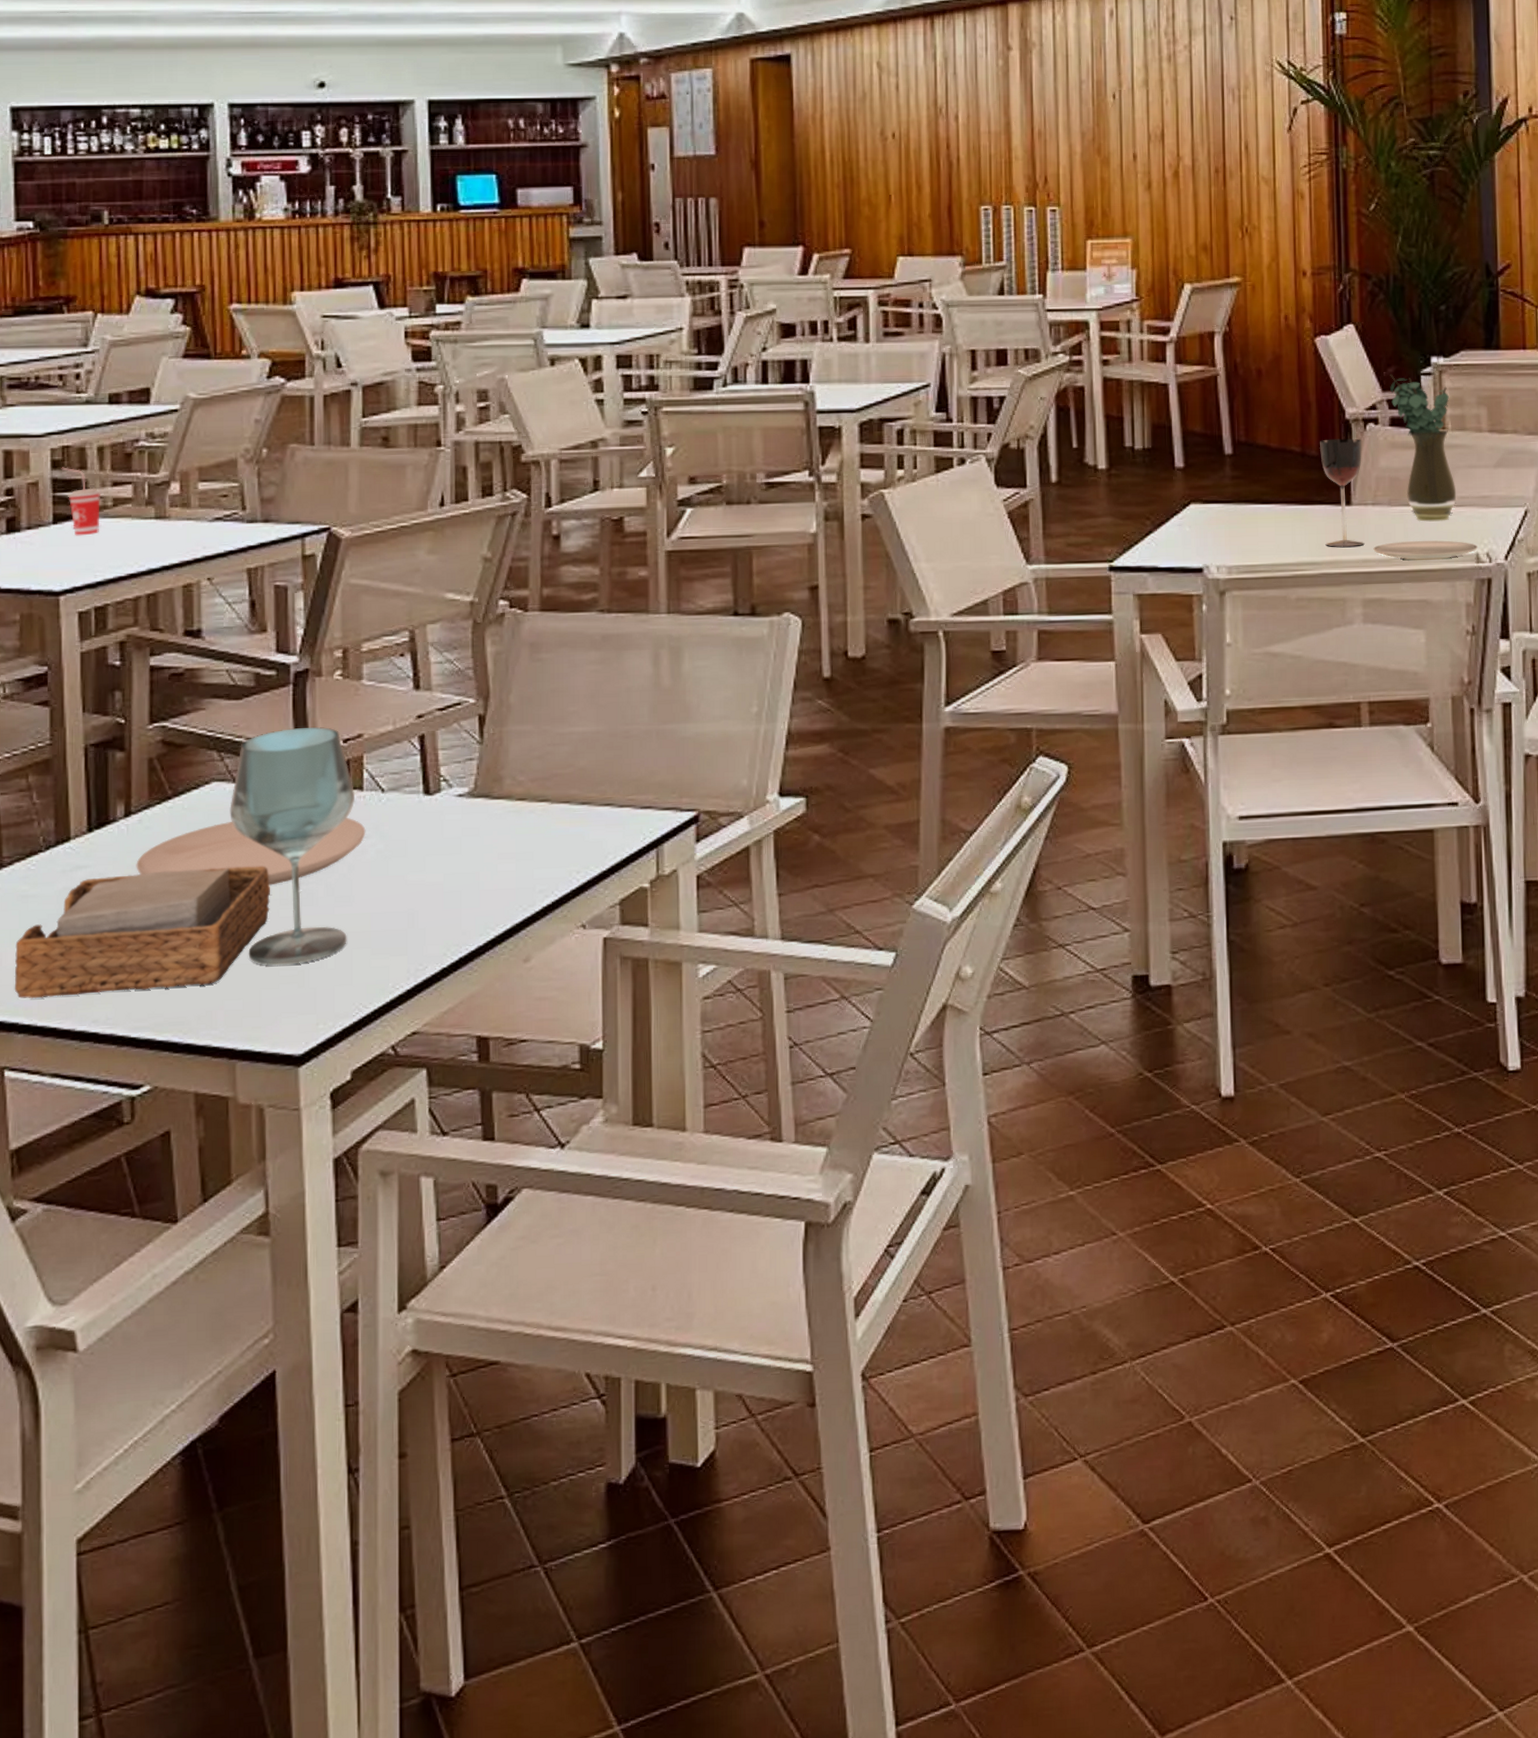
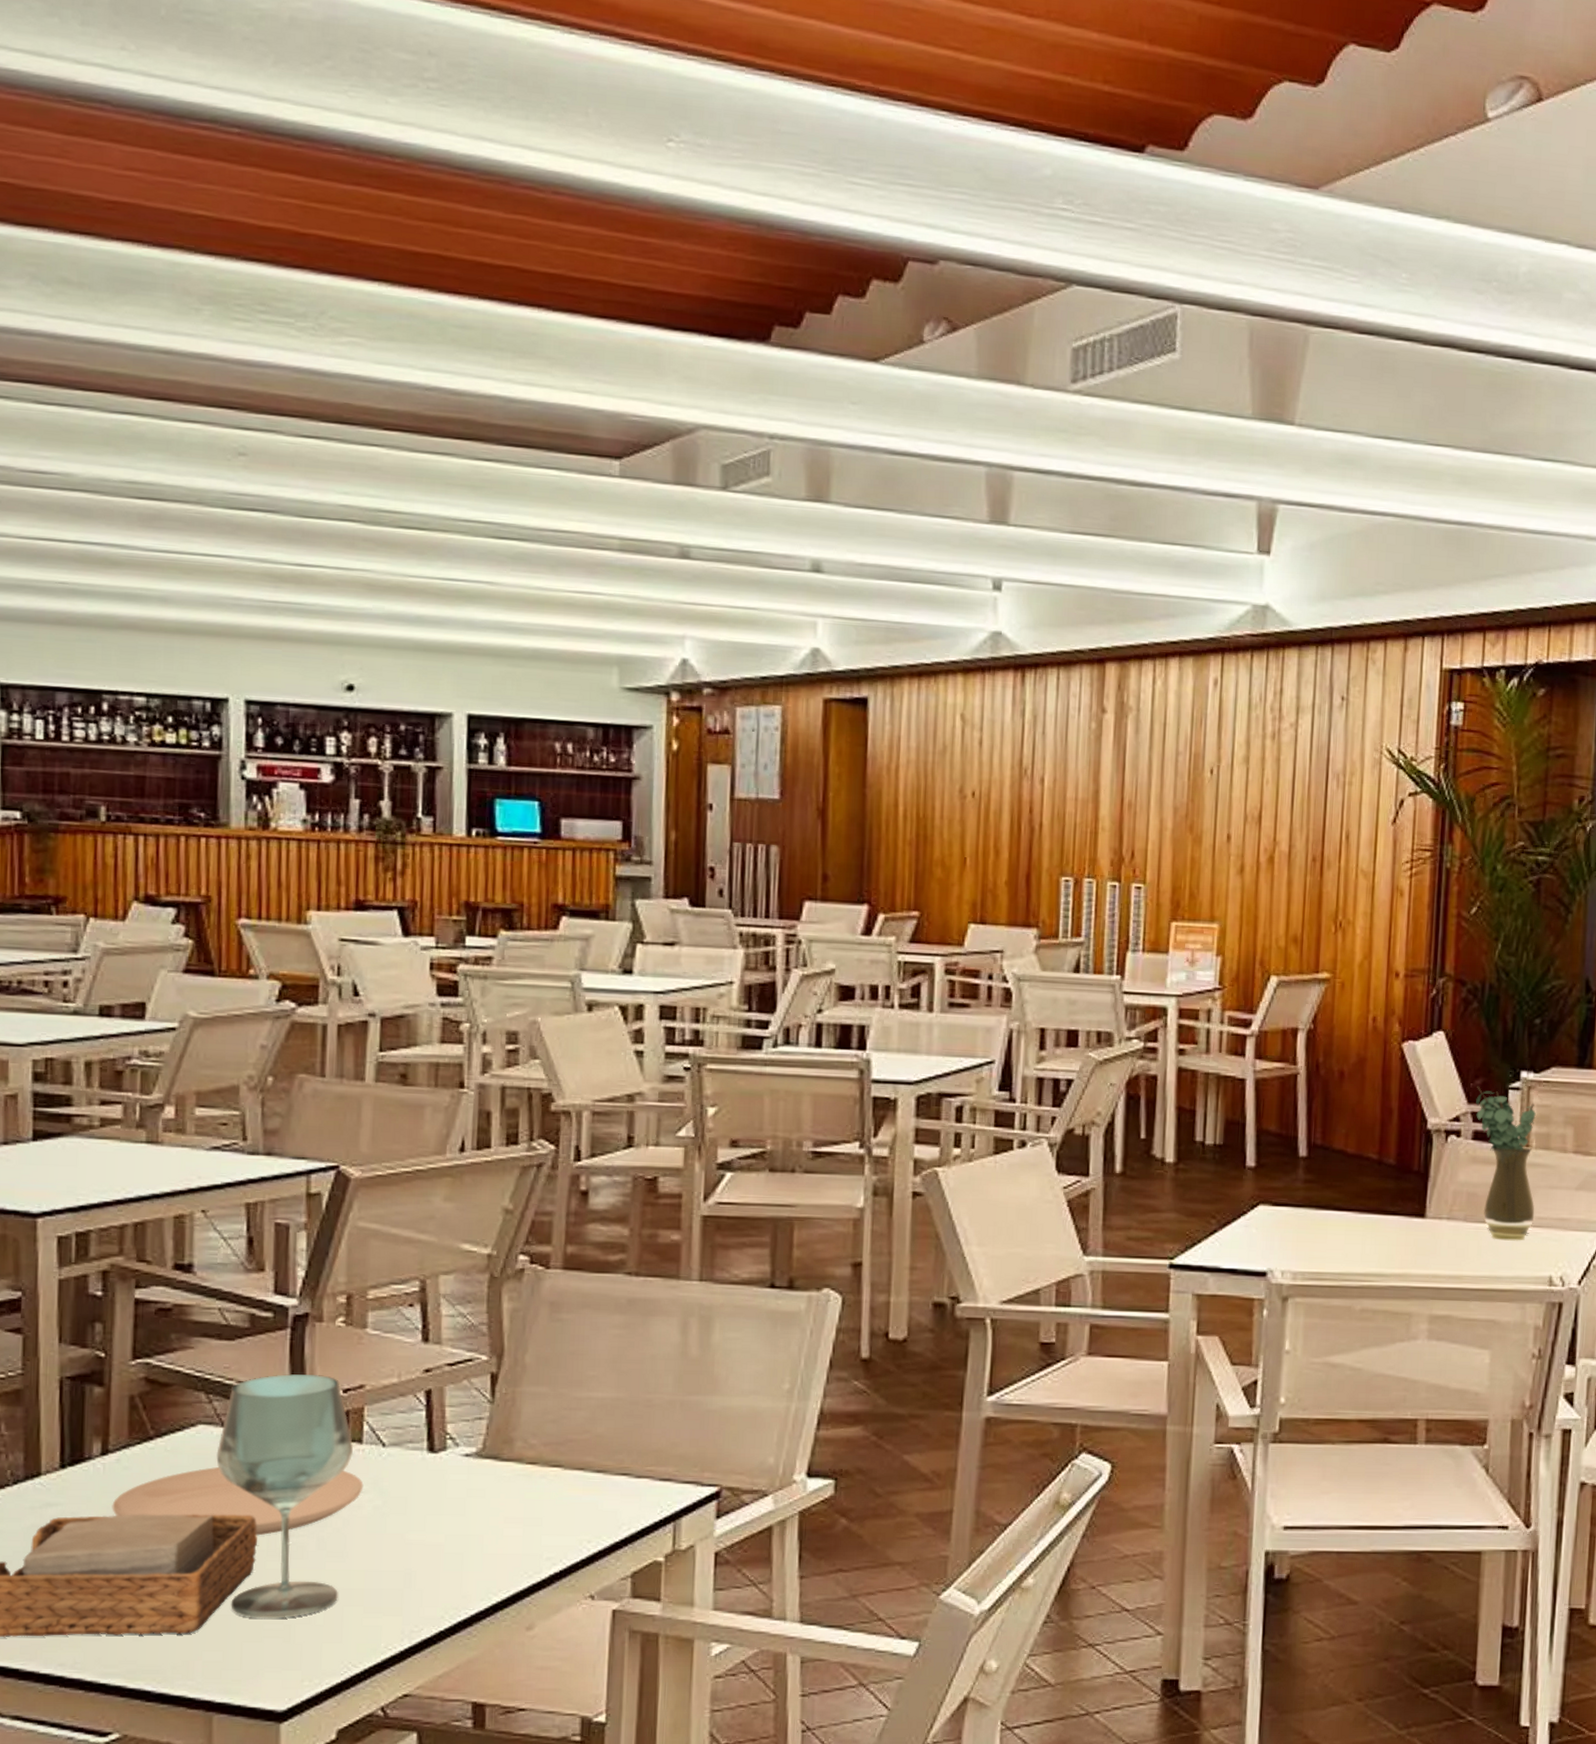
beverage cup: present [61,467,101,536] -> none [43,1080,88,1156]
wineglass: present [1320,438,1365,547] -> none [1395,1148,1442,1261]
plate: present [1373,540,1477,560] -> none [1444,1259,1551,1280]

